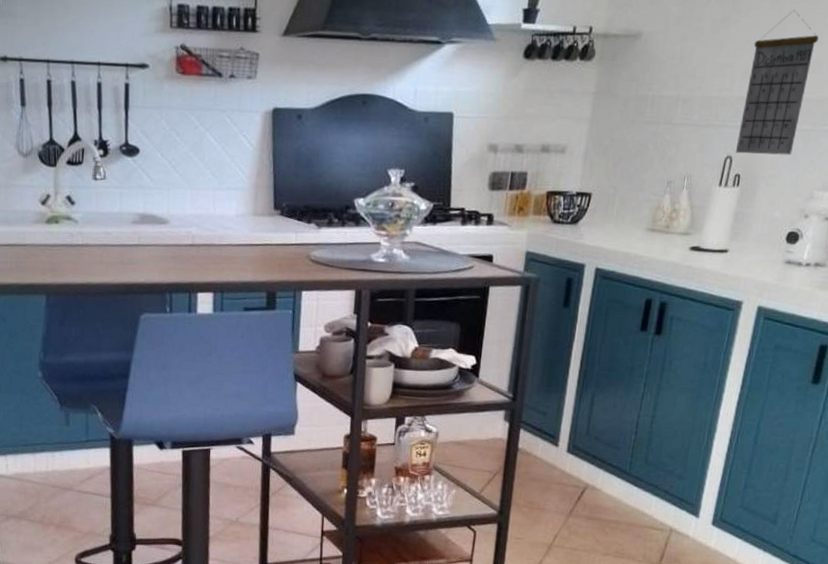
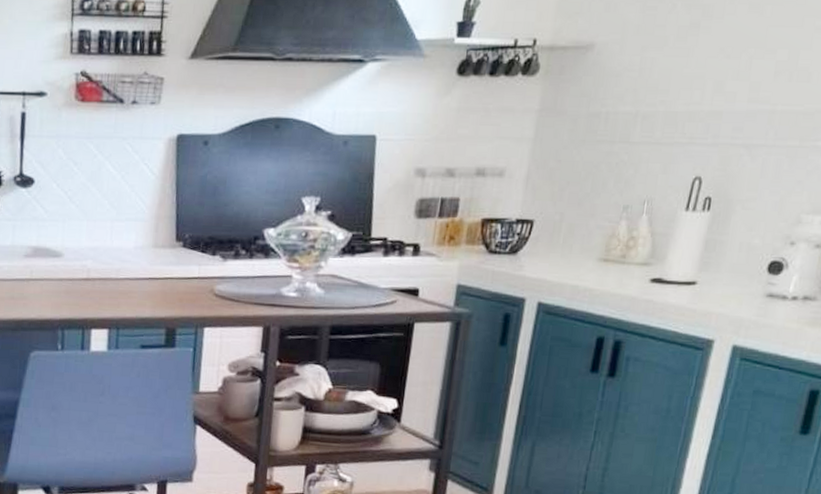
calendar: present [735,10,819,155] -> none [705,14,807,175]

